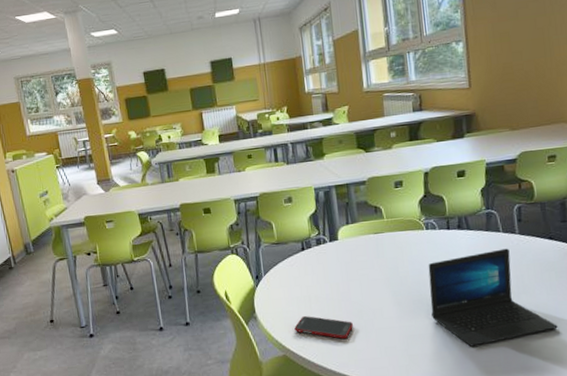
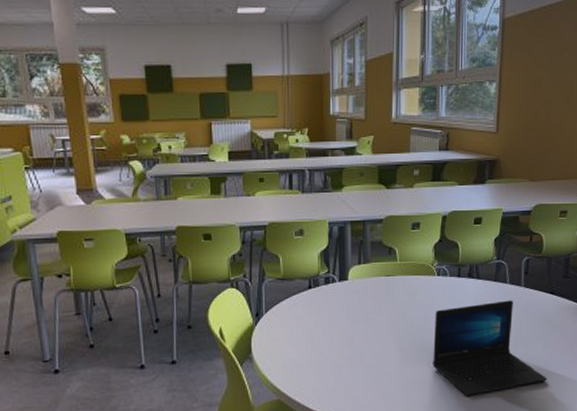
cell phone: present [294,316,353,339] -> none [292,359,354,384]

